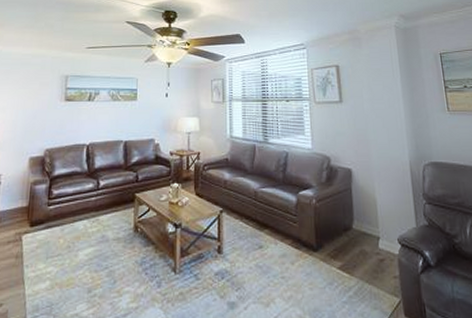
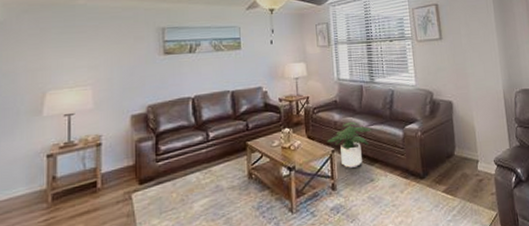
potted plant: none [216,182,264,231] -> present [327,121,372,168]

